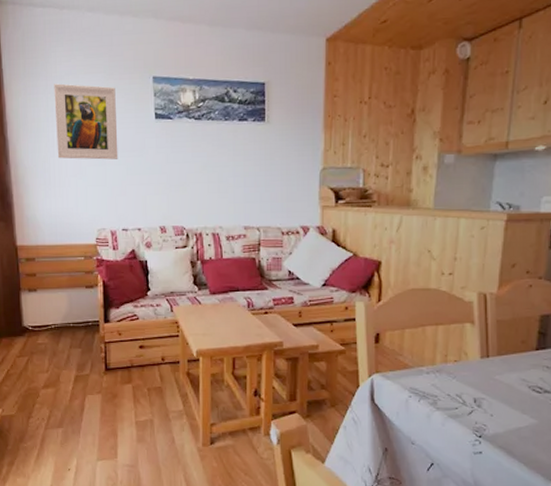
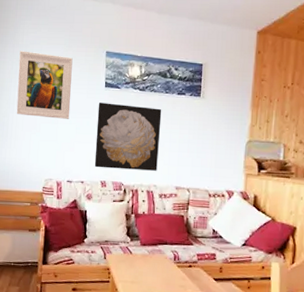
wall art: none [149,137,223,212] -> present [94,103,162,171]

